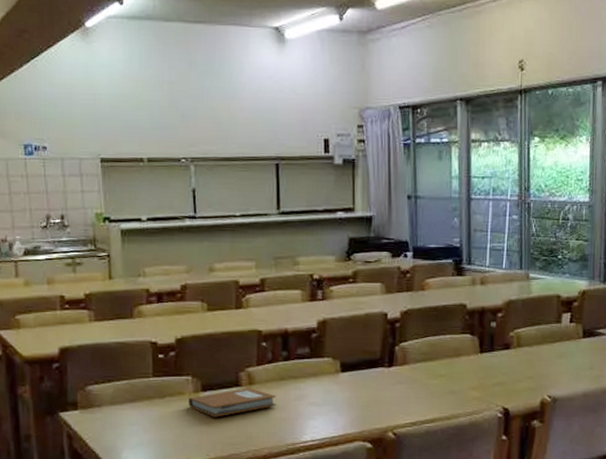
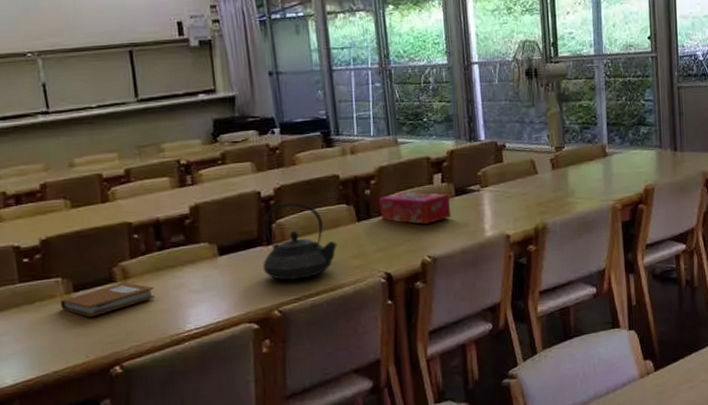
teapot: none [382,327,458,404] -> present [263,202,337,280]
tissue box: none [503,328,577,363] -> present [379,192,451,224]

